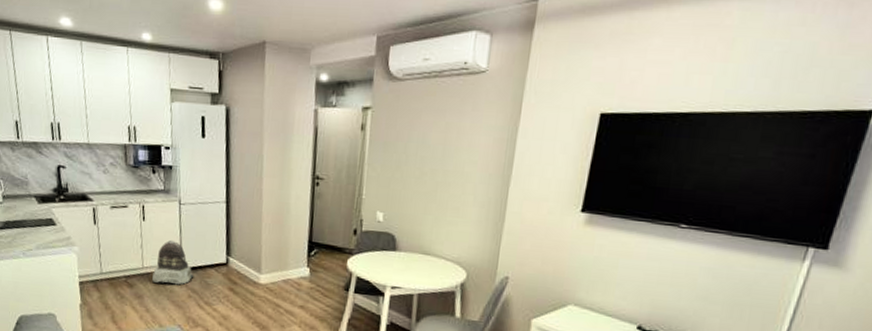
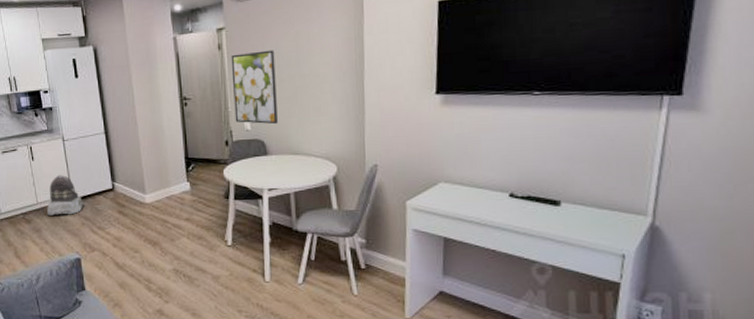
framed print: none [367,138,421,220] -> present [231,50,278,125]

